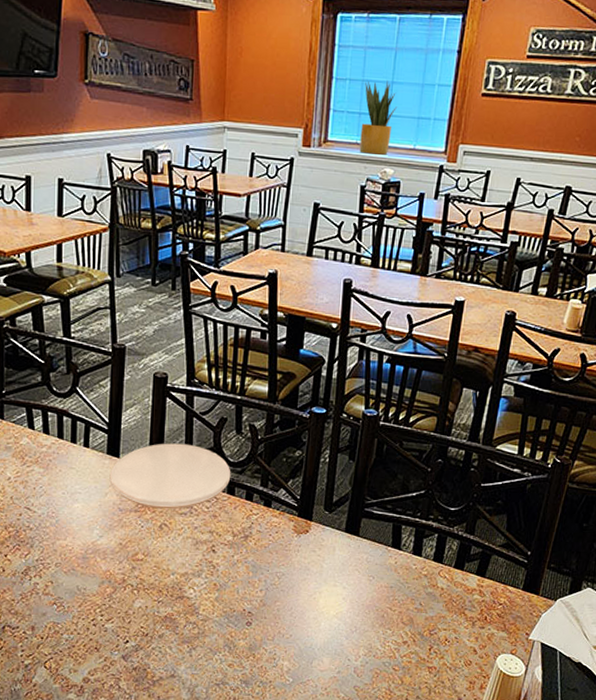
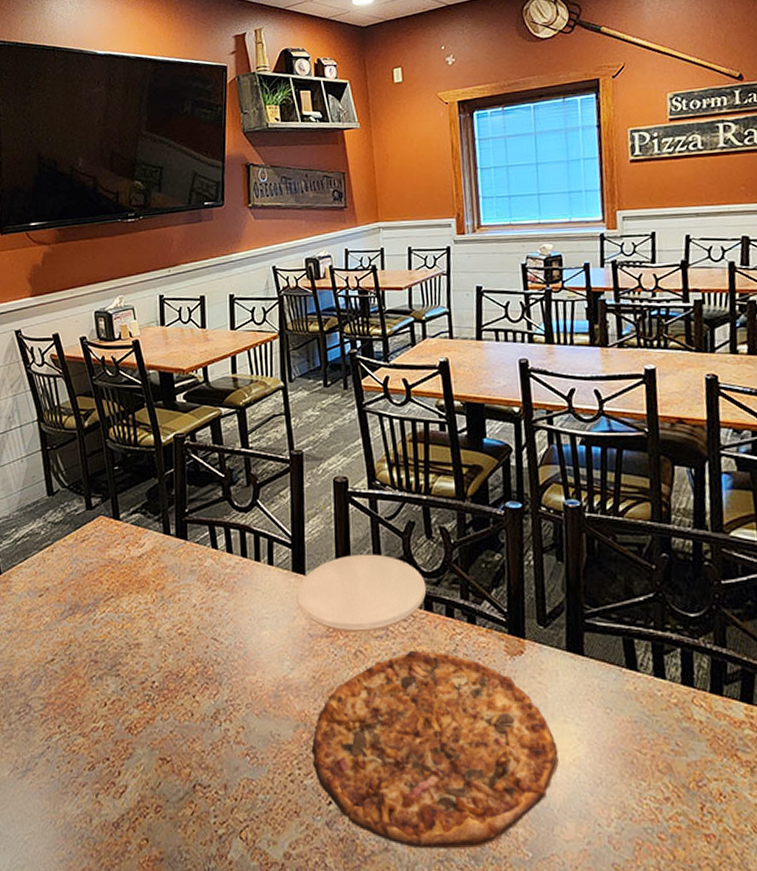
pizza: none [113,525,325,676] -> present [311,650,559,849]
planter: present [359,80,398,156] -> none [510,163,546,234]

